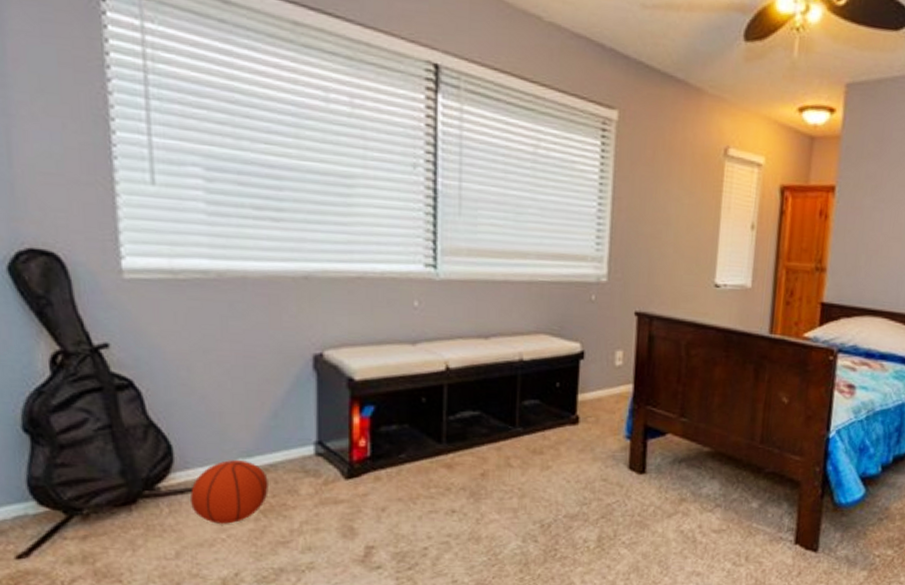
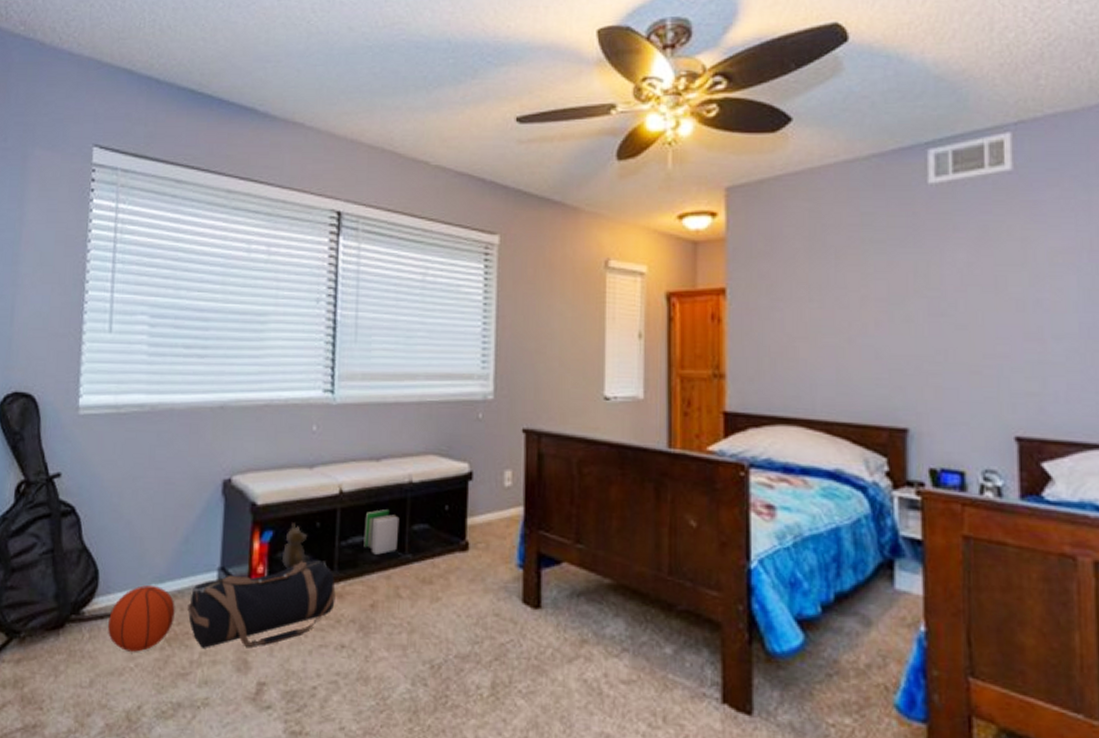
duffel bag: none [283,432,445,518] -> present [187,559,336,648]
bear: none [385,398,416,442] -> present [281,523,310,569]
books: none [473,386,510,428] -> present [363,509,400,555]

